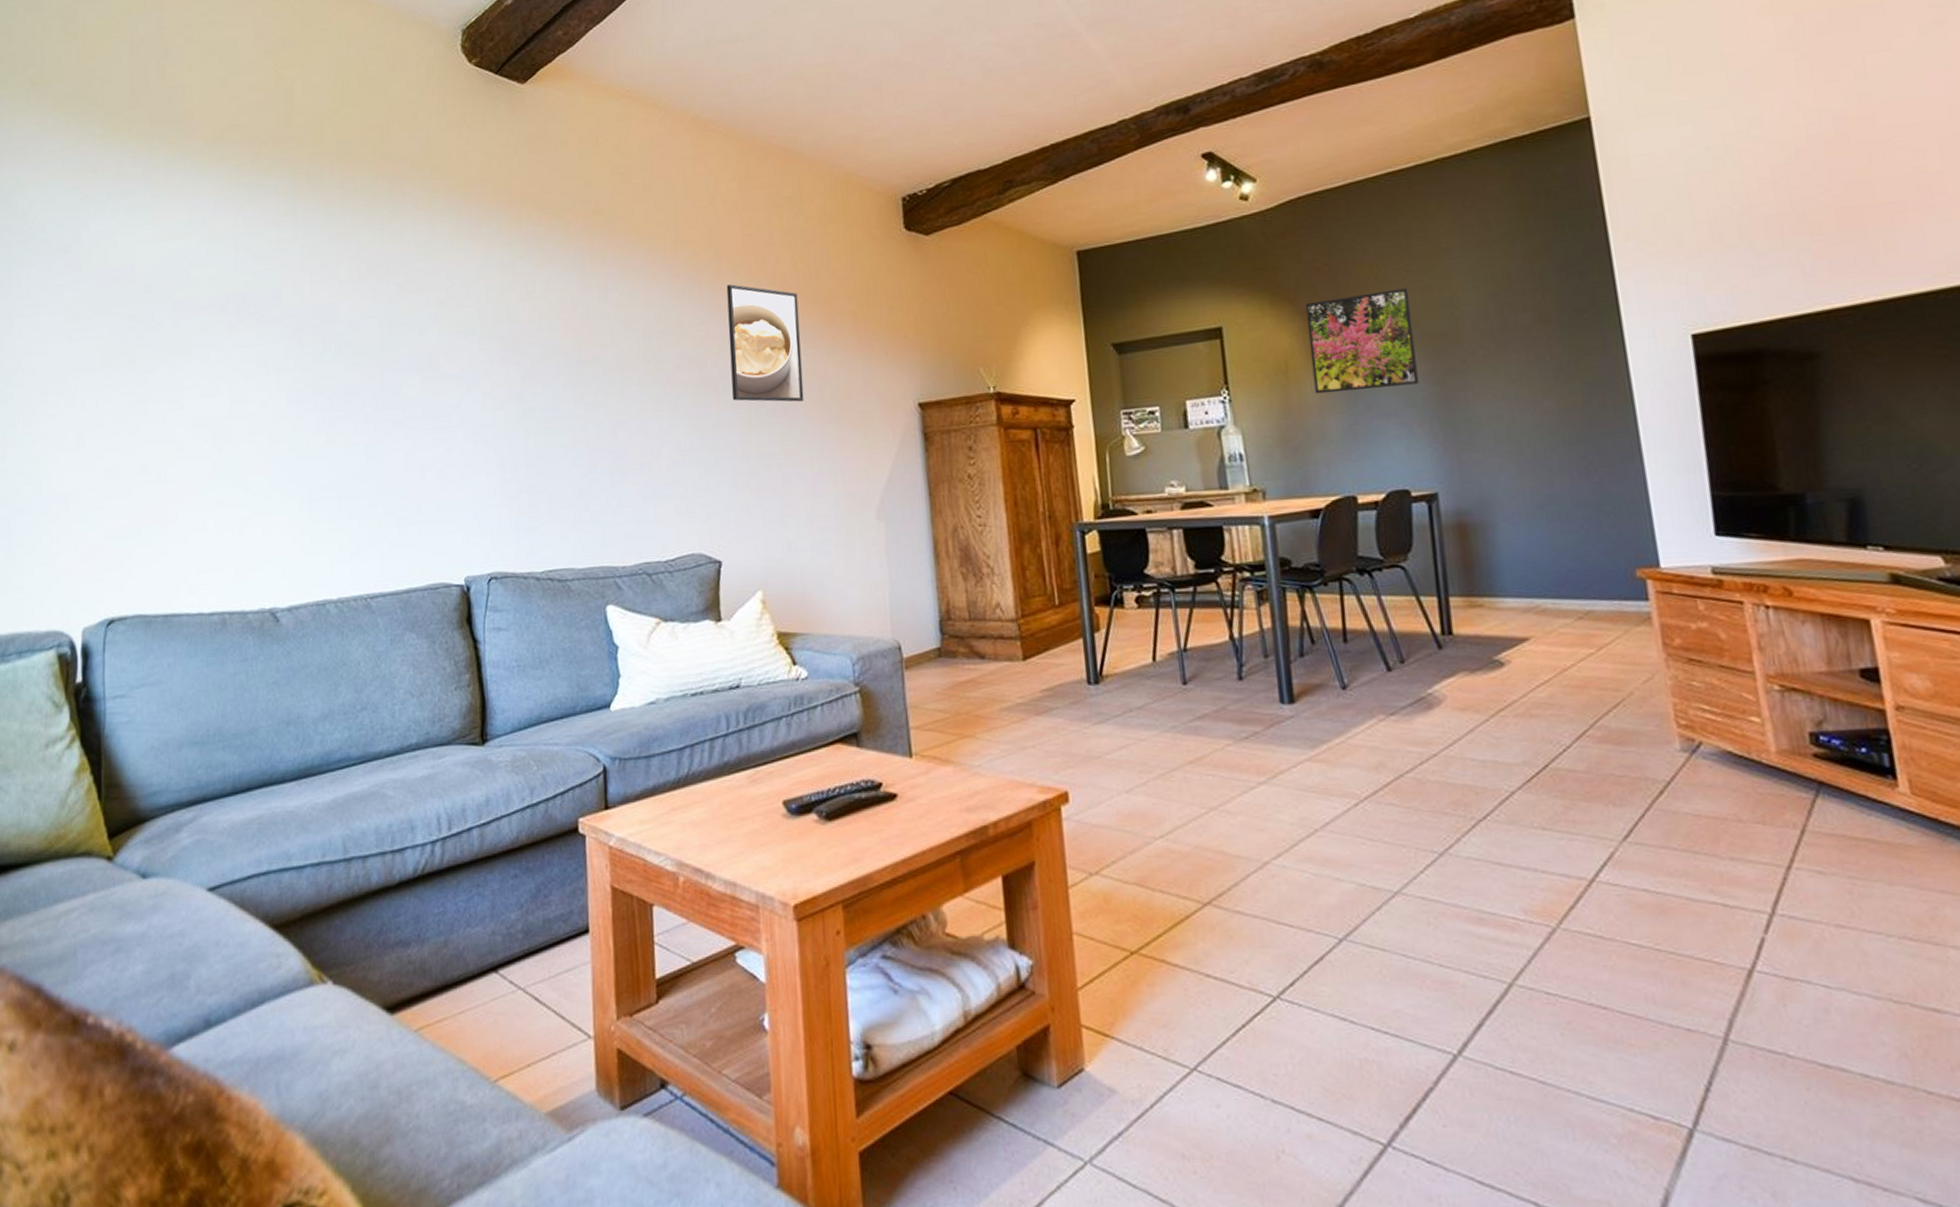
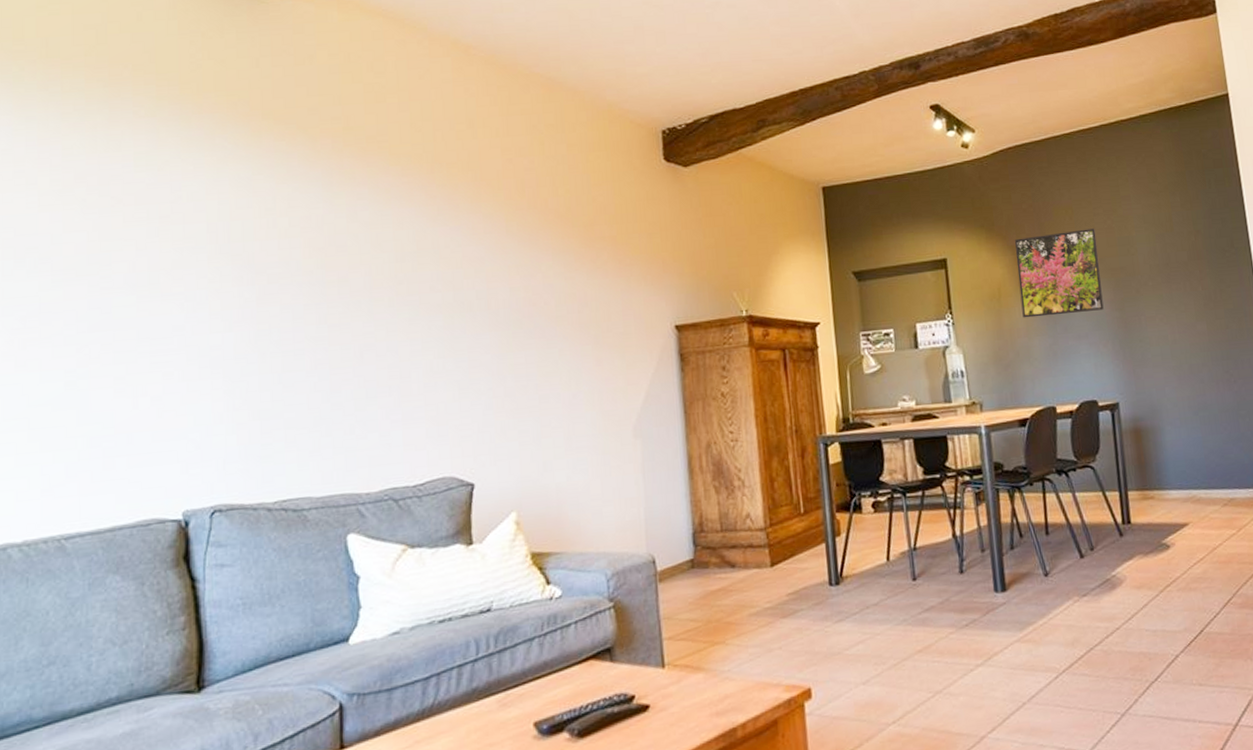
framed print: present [726,284,804,402] -> none [485,207,563,324]

